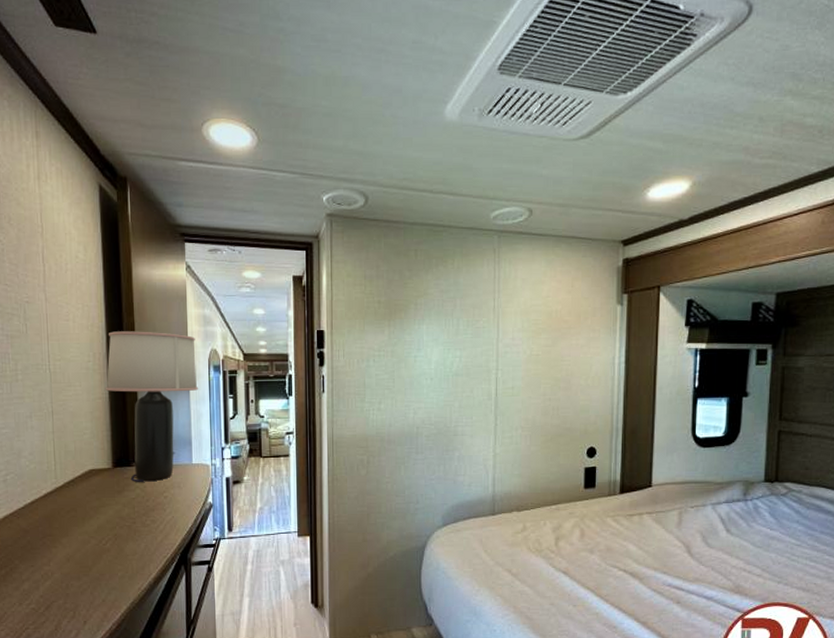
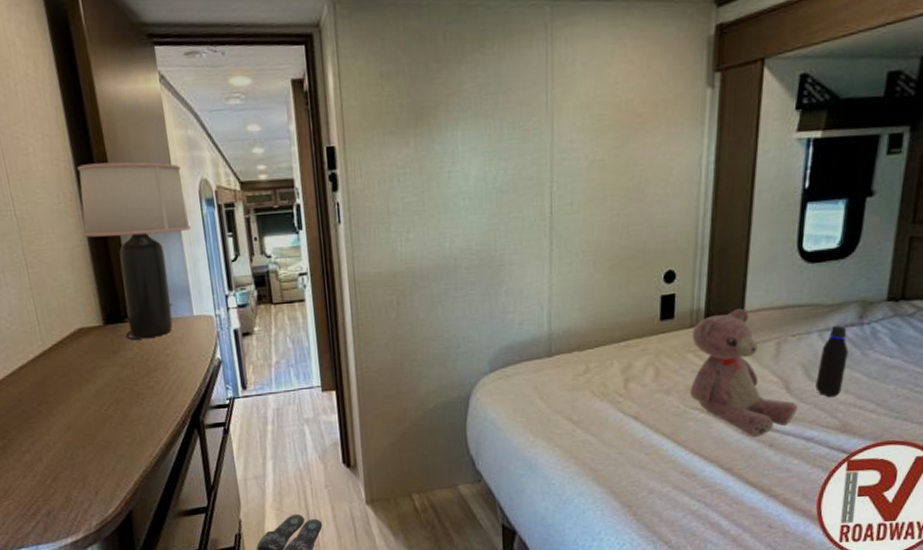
teddy bear: none [609,482,698,594] -> present [689,308,798,437]
water bottle: none [712,501,737,562] -> present [815,326,849,398]

